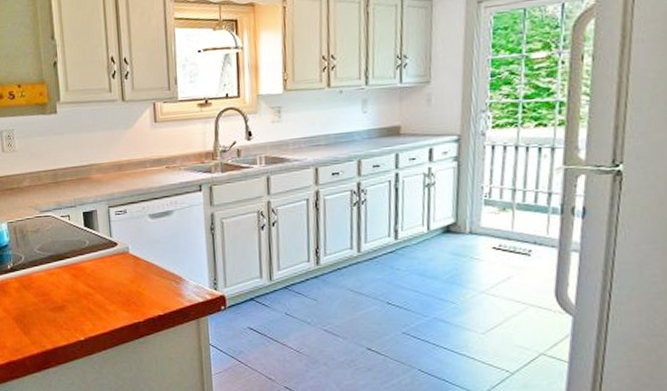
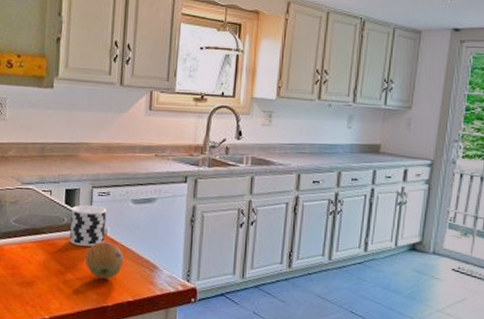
cup: none [91,224,128,266] -> present [69,204,107,246]
fruit: none [110,259,149,296] -> present [85,242,124,279]

